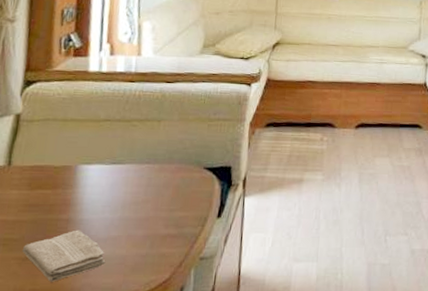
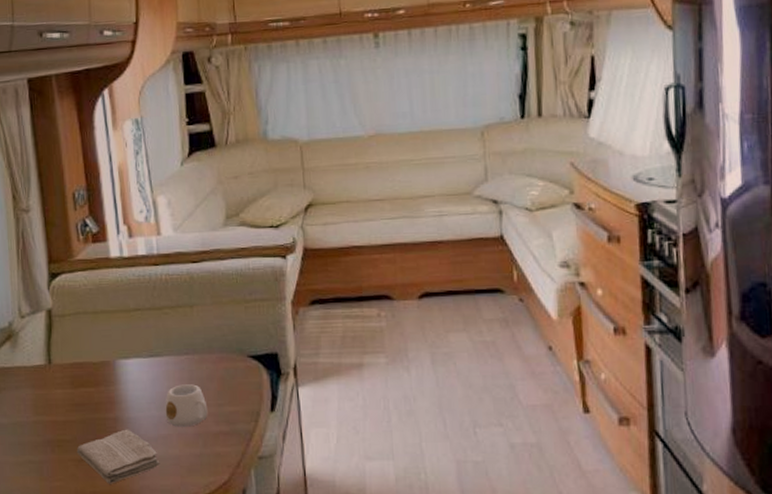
mug: none [118,190,160,229] -> present [165,384,208,427]

